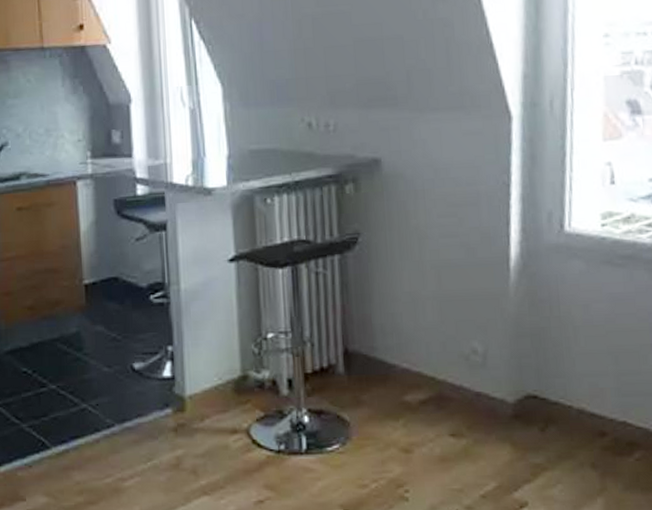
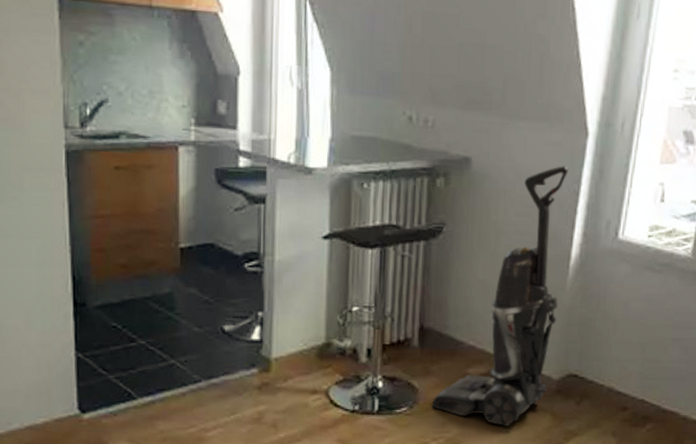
vacuum cleaner: none [367,156,503,463] -> present [432,166,569,427]

